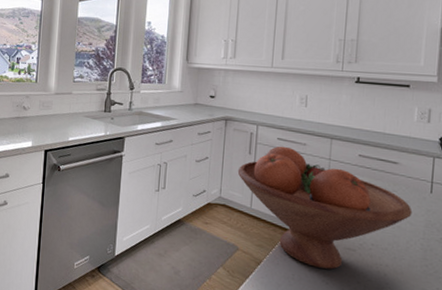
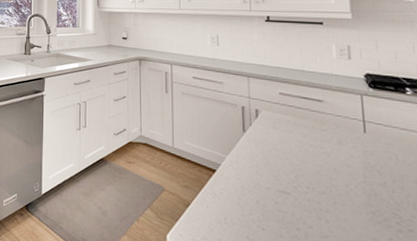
fruit bowl: present [237,146,413,270] -> none [156,84,347,214]

